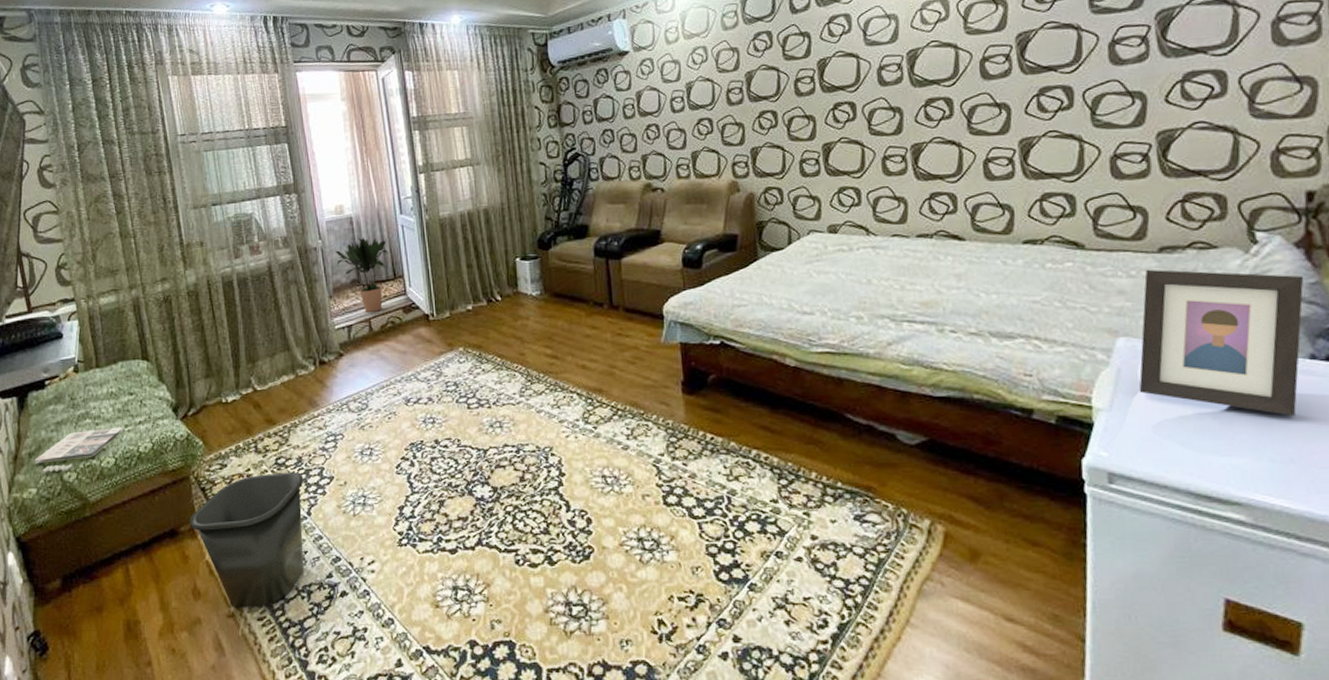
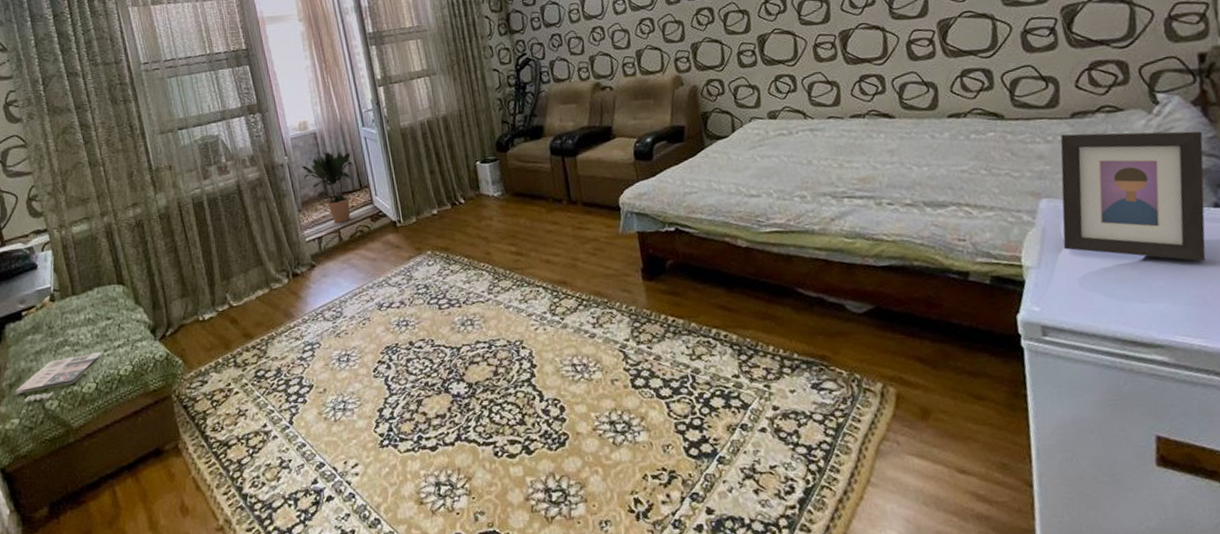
waste bin: present [189,472,304,607] -> none [173,383,290,521]

